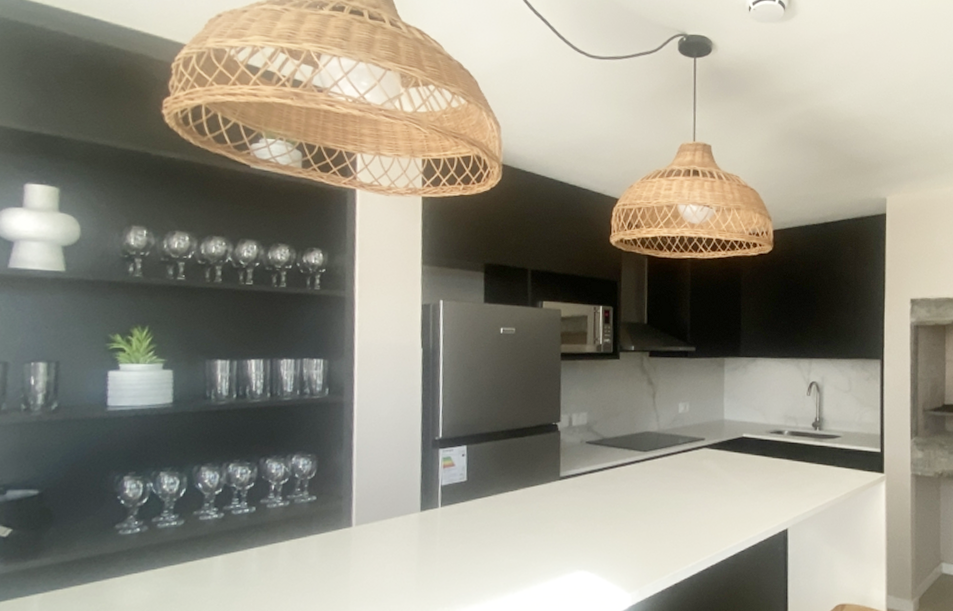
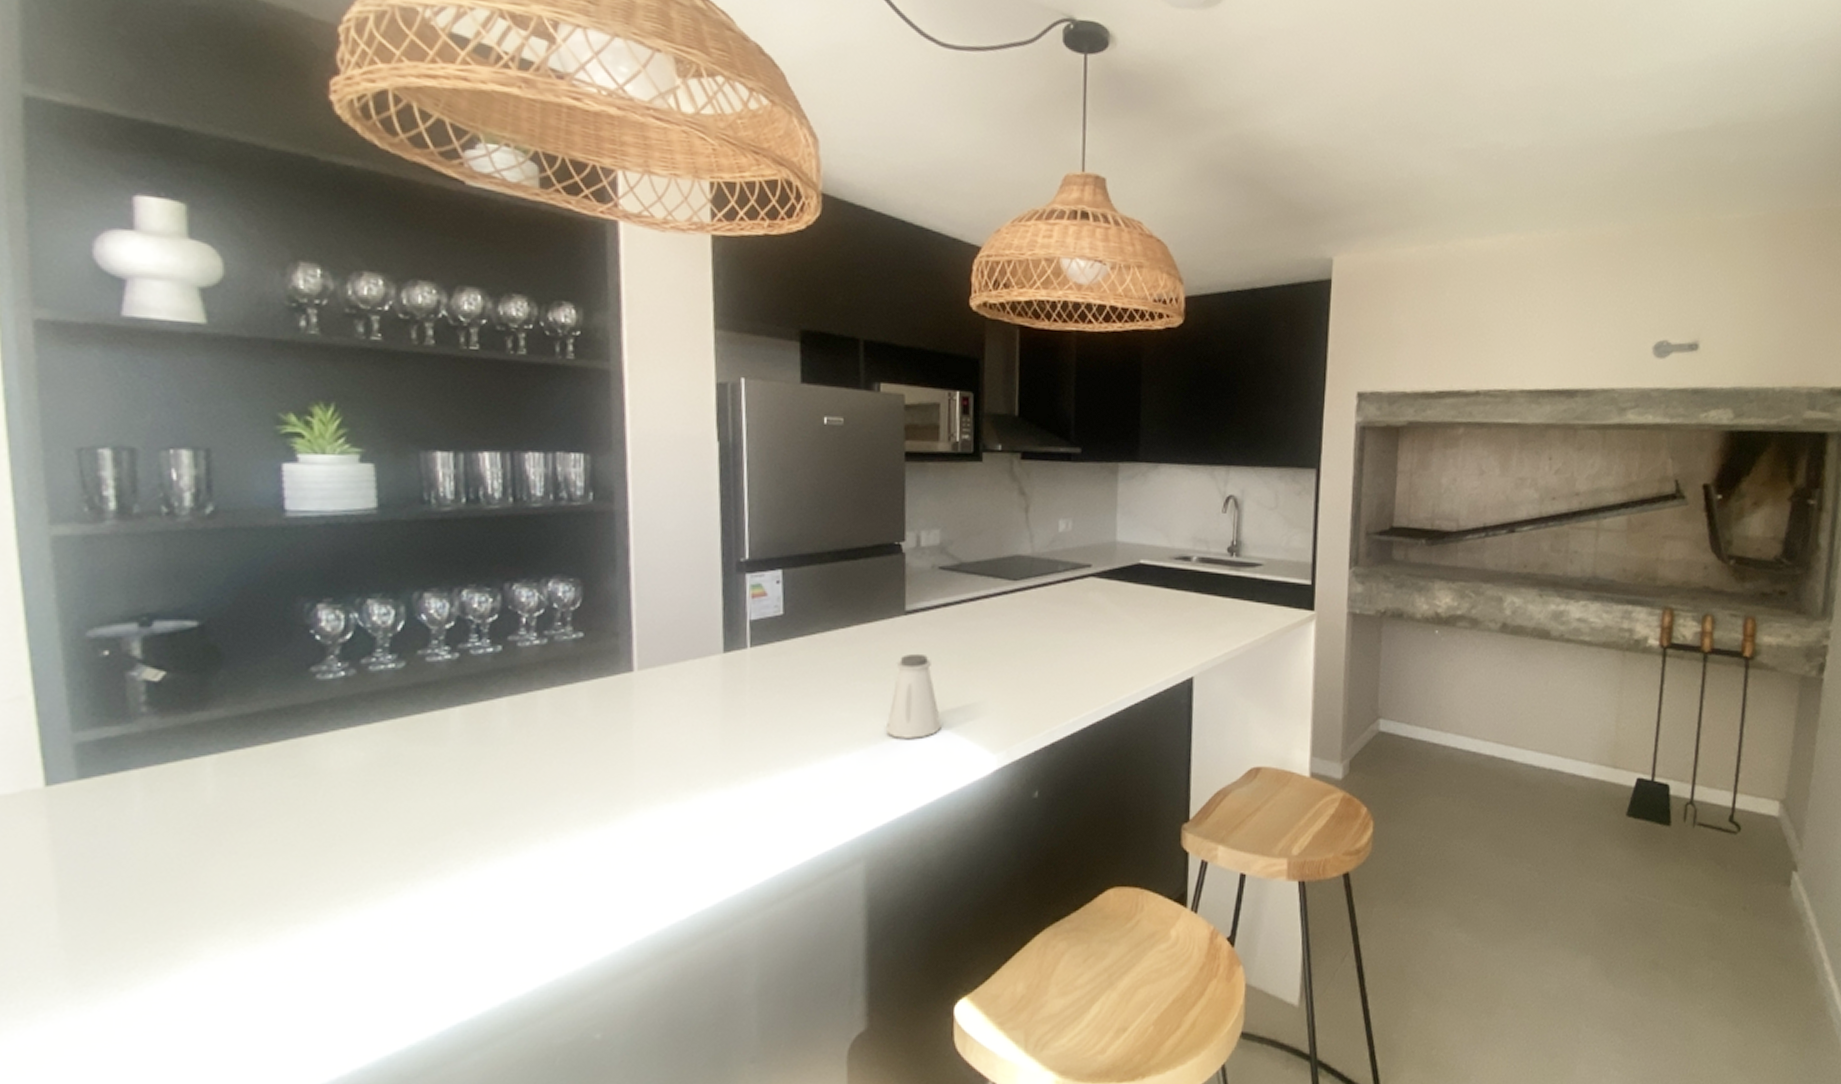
saltshaker: none [544,511,588,580] -> present [886,653,942,738]

